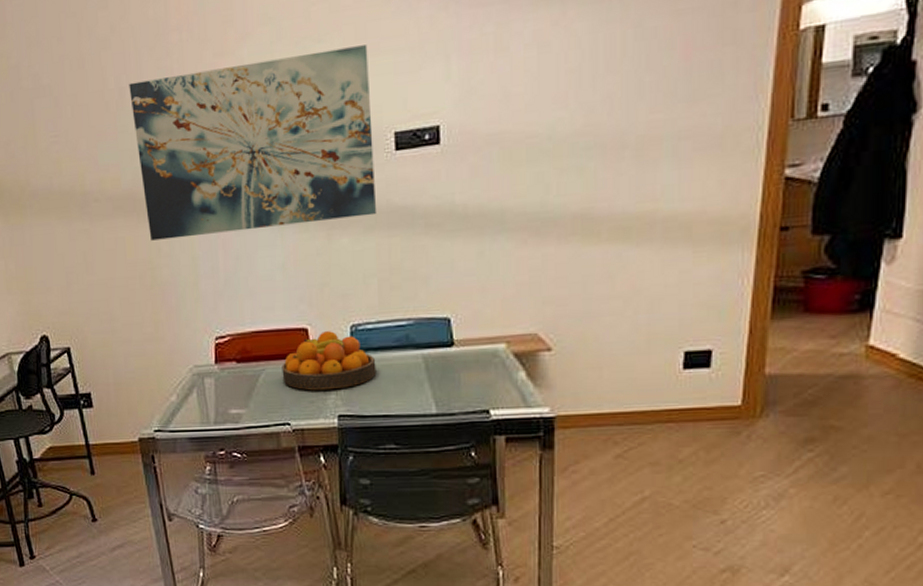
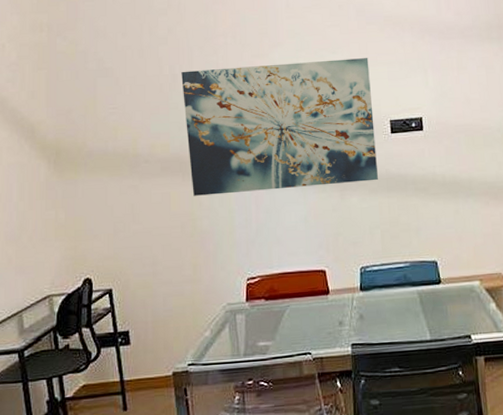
fruit bowl: present [282,331,377,391] -> none [304,272,382,323]

